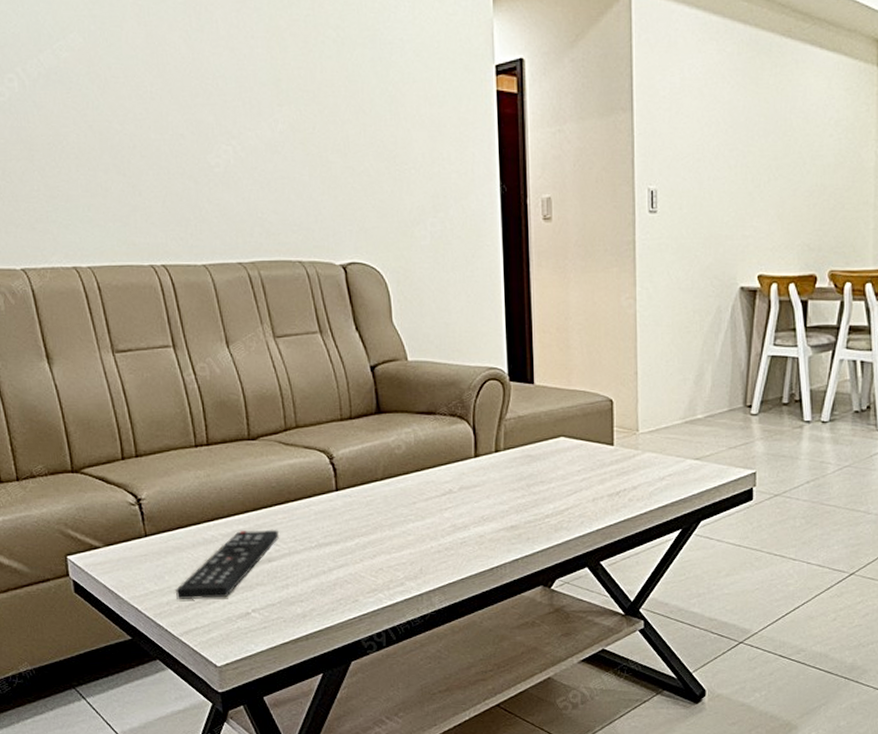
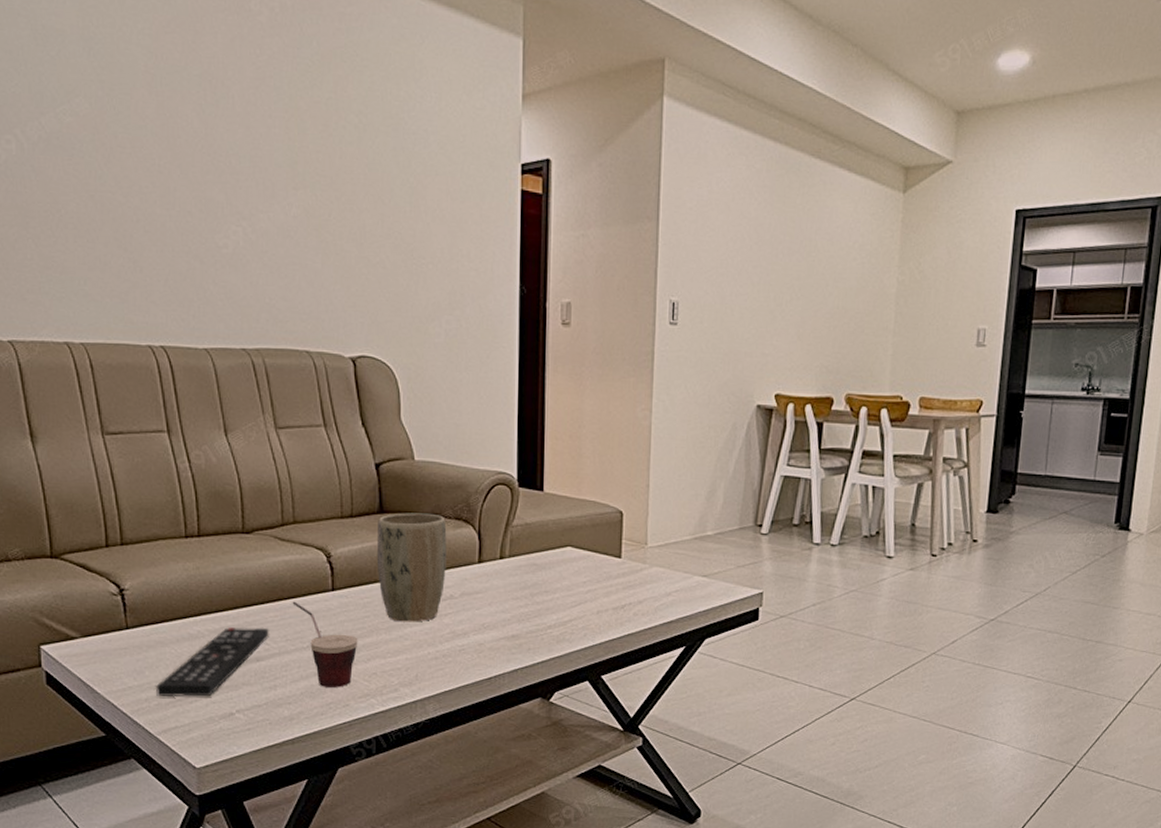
cup: none [299,503,364,584] -> present [292,601,358,687]
plant pot: none [375,411,444,518] -> present [376,513,447,622]

